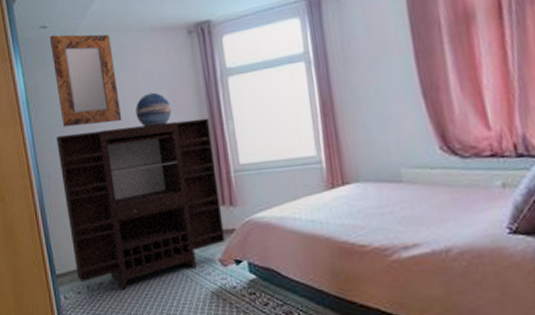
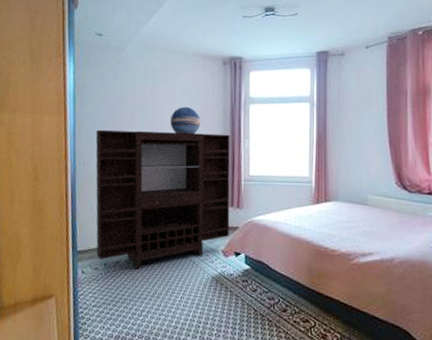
home mirror: present [49,34,122,127] -> none [103,43,158,126]

